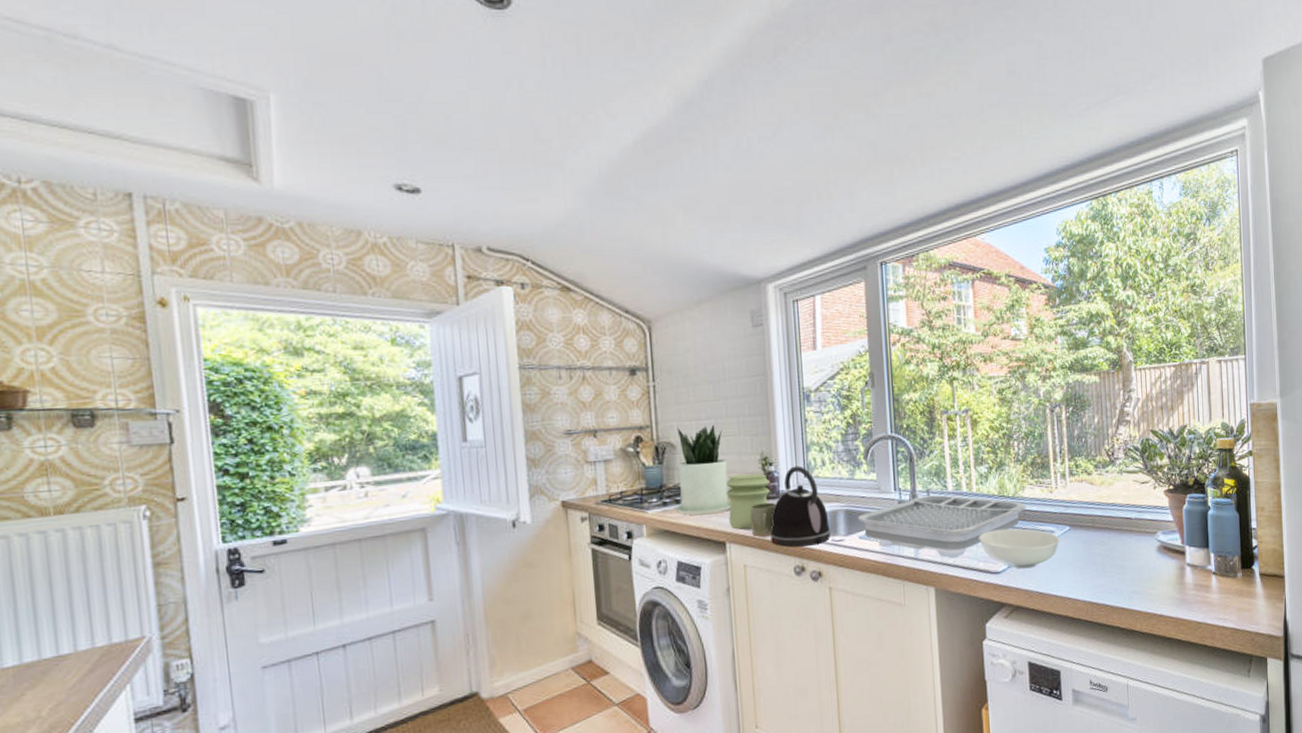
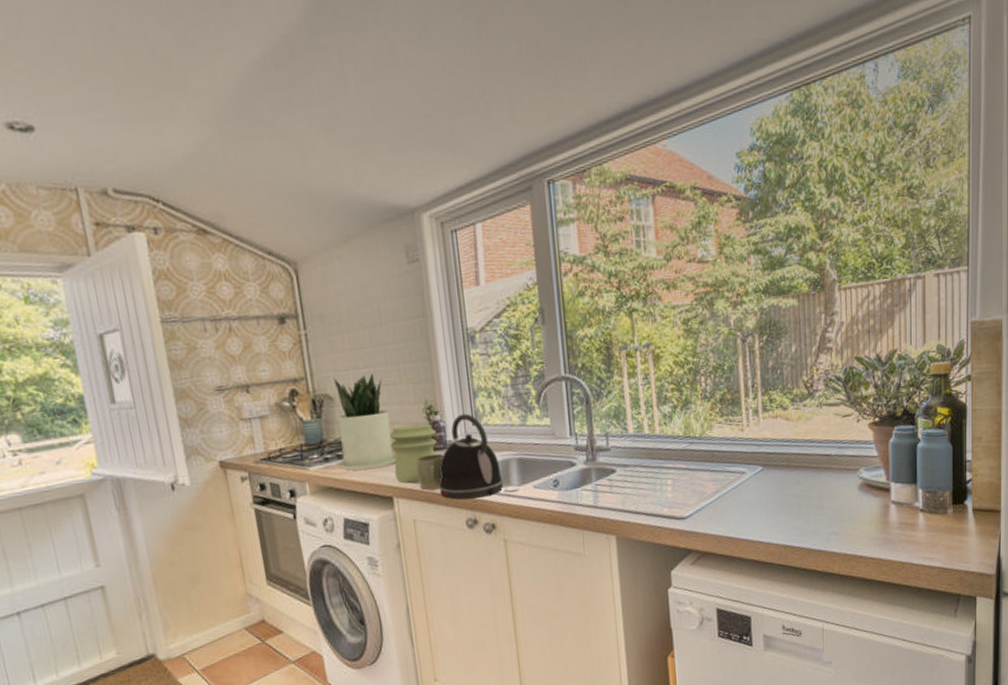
dish rack: present [857,495,1026,559] -> none [531,438,715,506]
bowl: present [979,528,1061,569] -> none [663,470,752,513]

